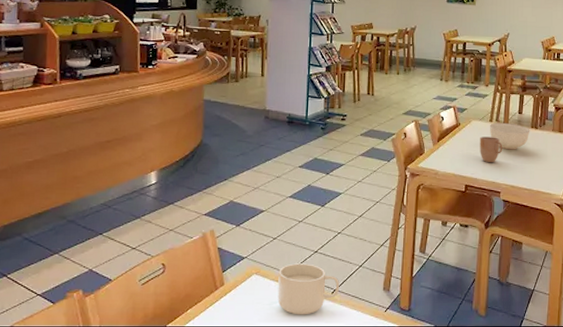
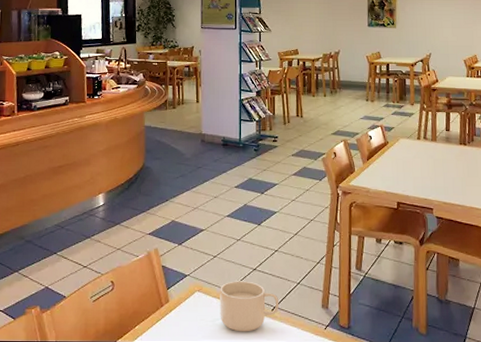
mug: present [480,136,503,162] -> none [409,154,433,179]
bowl: present [490,122,530,150] -> none [418,140,459,167]

